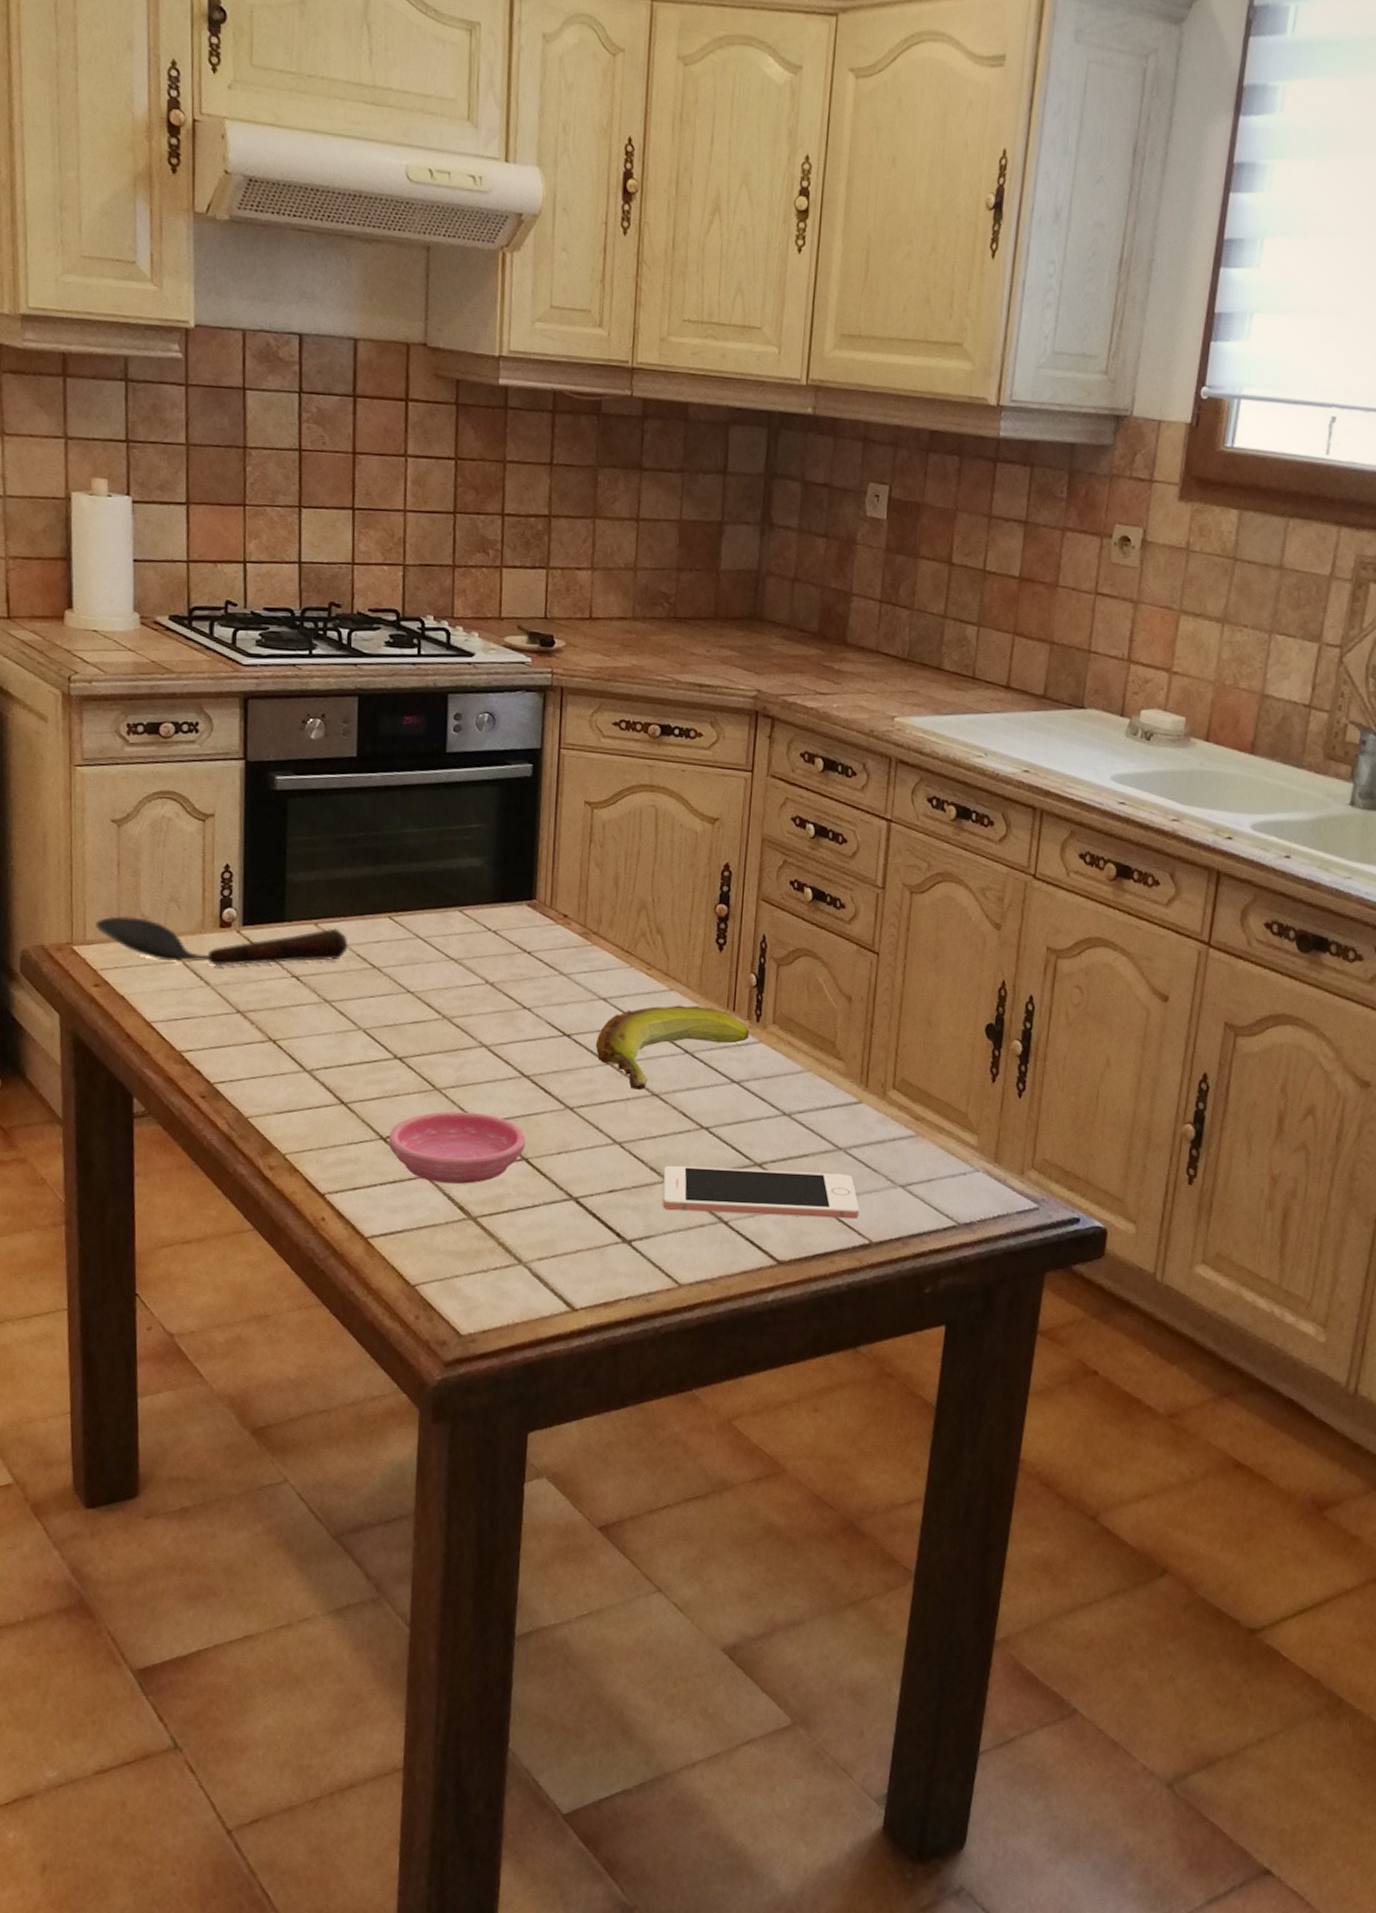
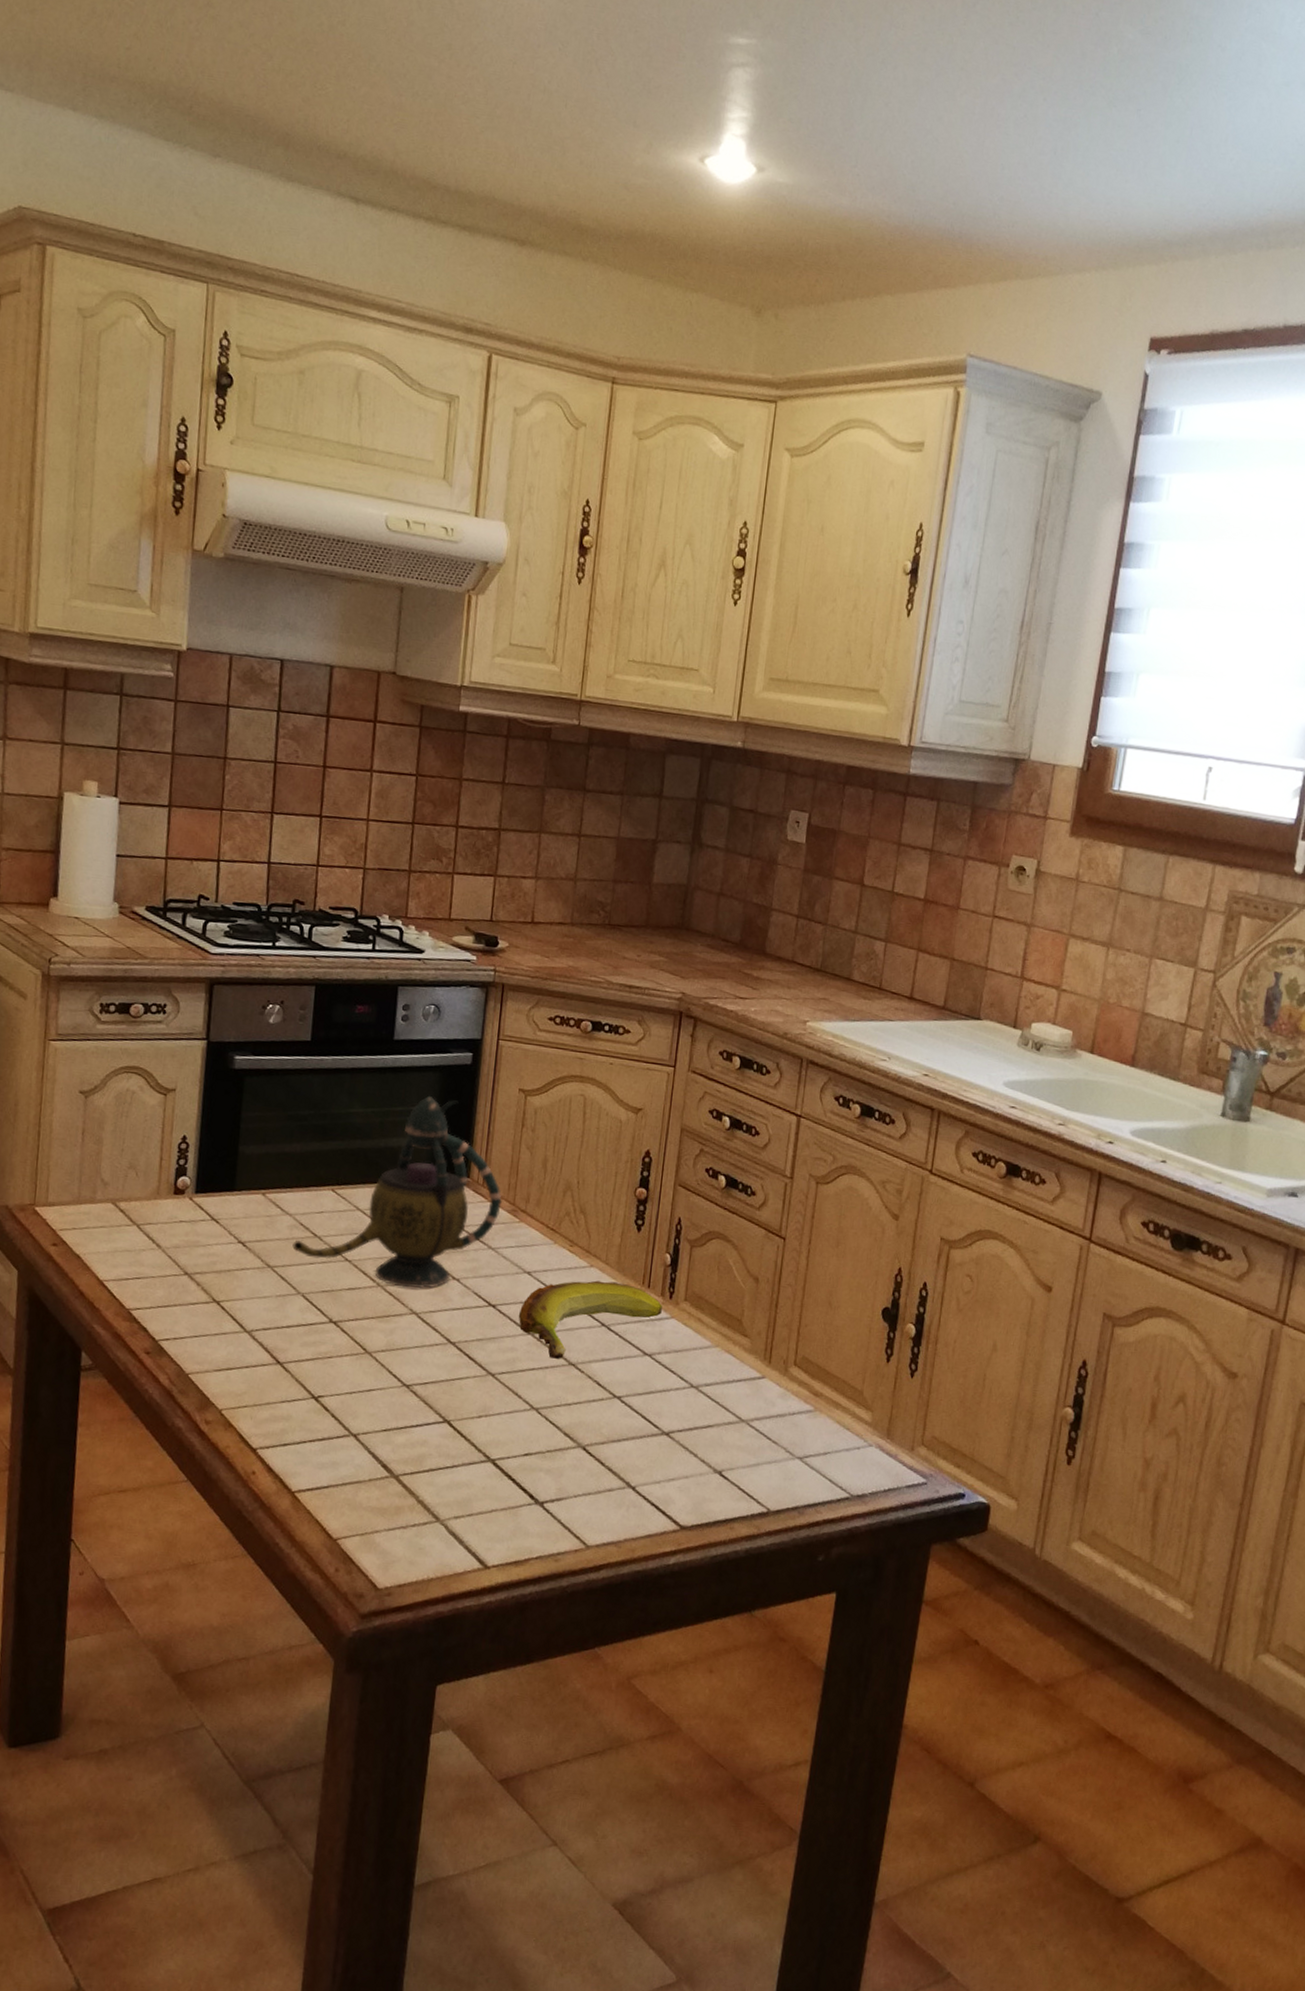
spoon: present [95,916,348,966] -> none [57,1180,293,1230]
teapot: none [350,811,572,1020] -> present [292,1095,502,1289]
saucer: present [389,1111,525,1185] -> none [320,1373,449,1444]
cell phone: present [662,1165,860,1219] -> none [574,1431,760,1488]

